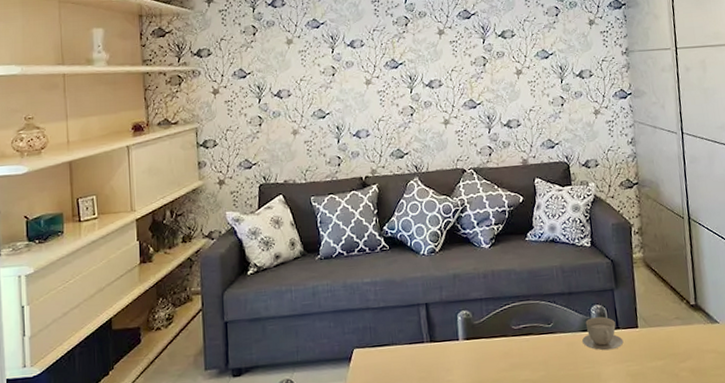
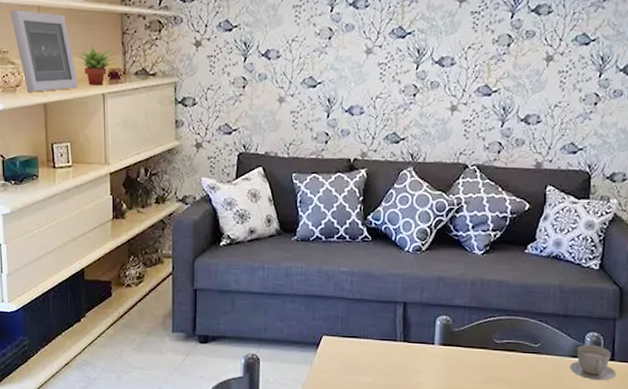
picture frame: none [36,79,103,153] -> present [10,10,78,92]
succulent plant: none [101,104,139,140] -> present [76,47,116,86]

